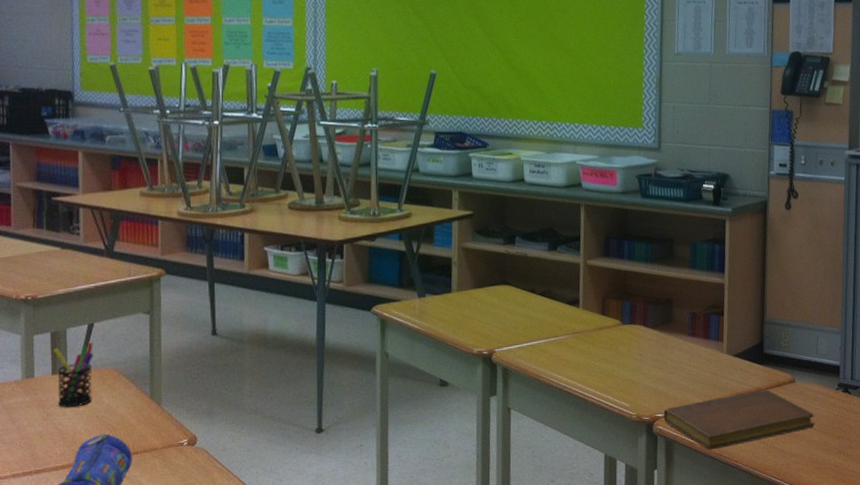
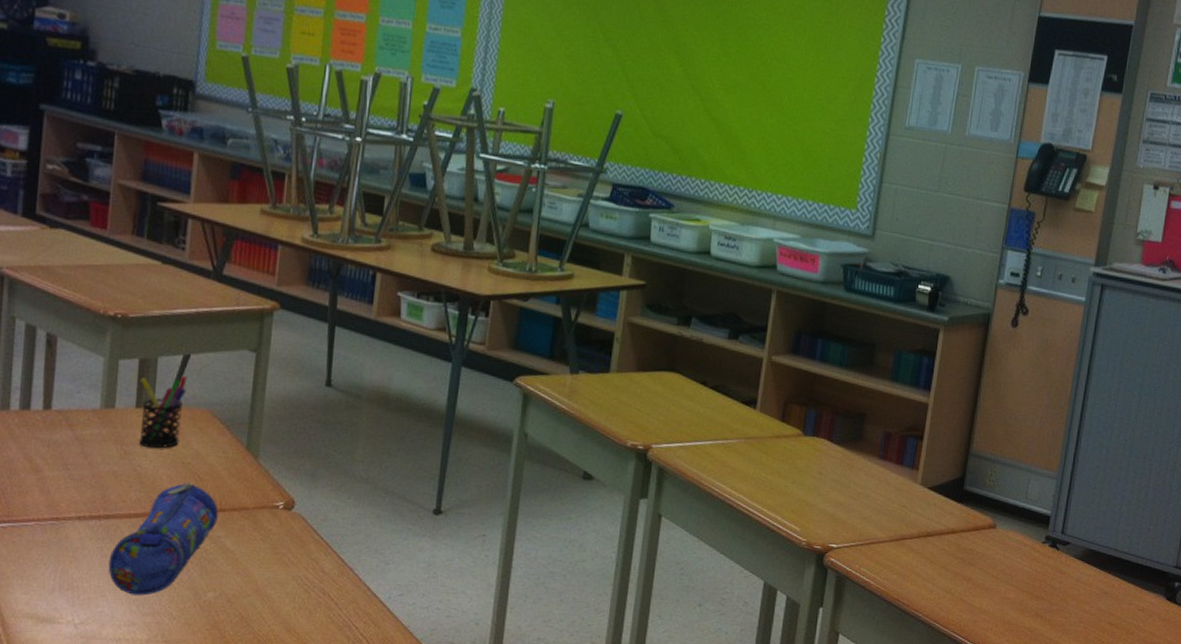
notebook: present [663,389,814,450] -> none [837,532,1013,593]

